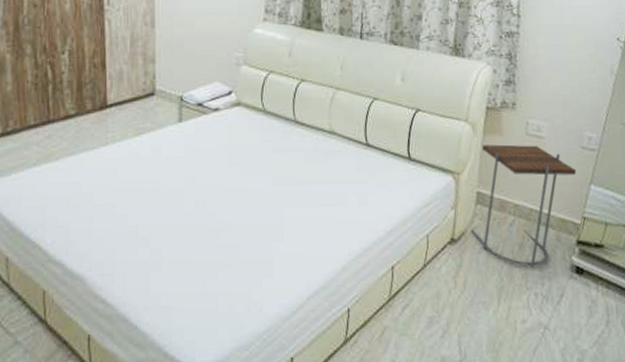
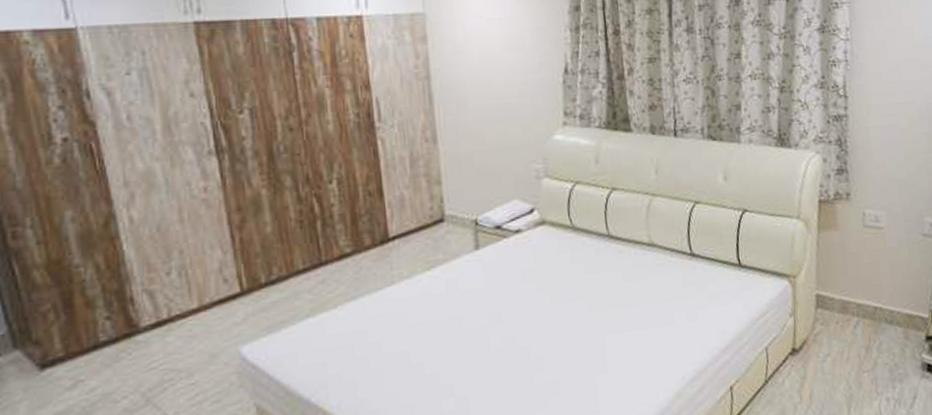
side table: present [471,144,577,268] -> none [813,237,920,371]

